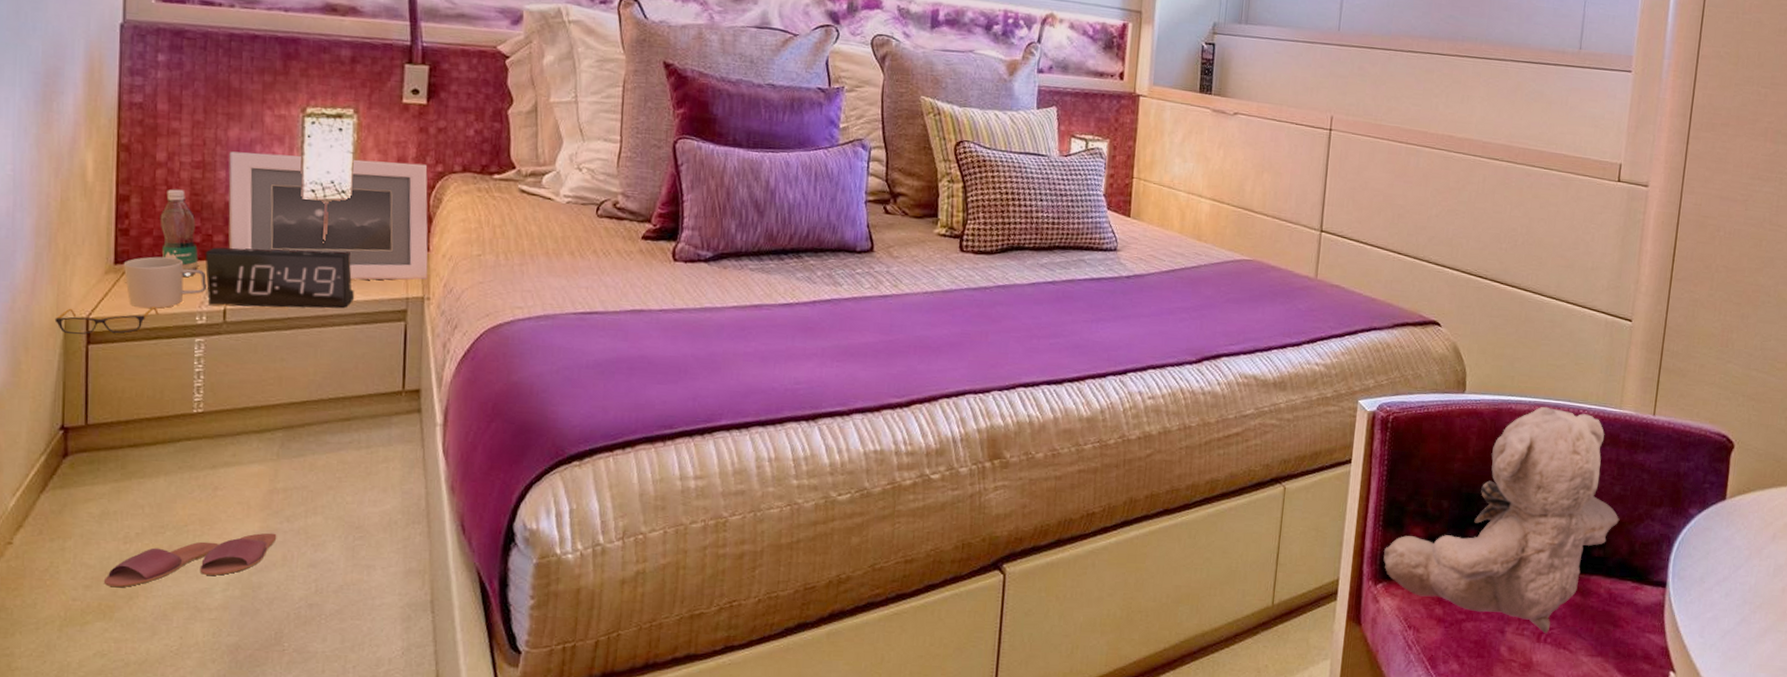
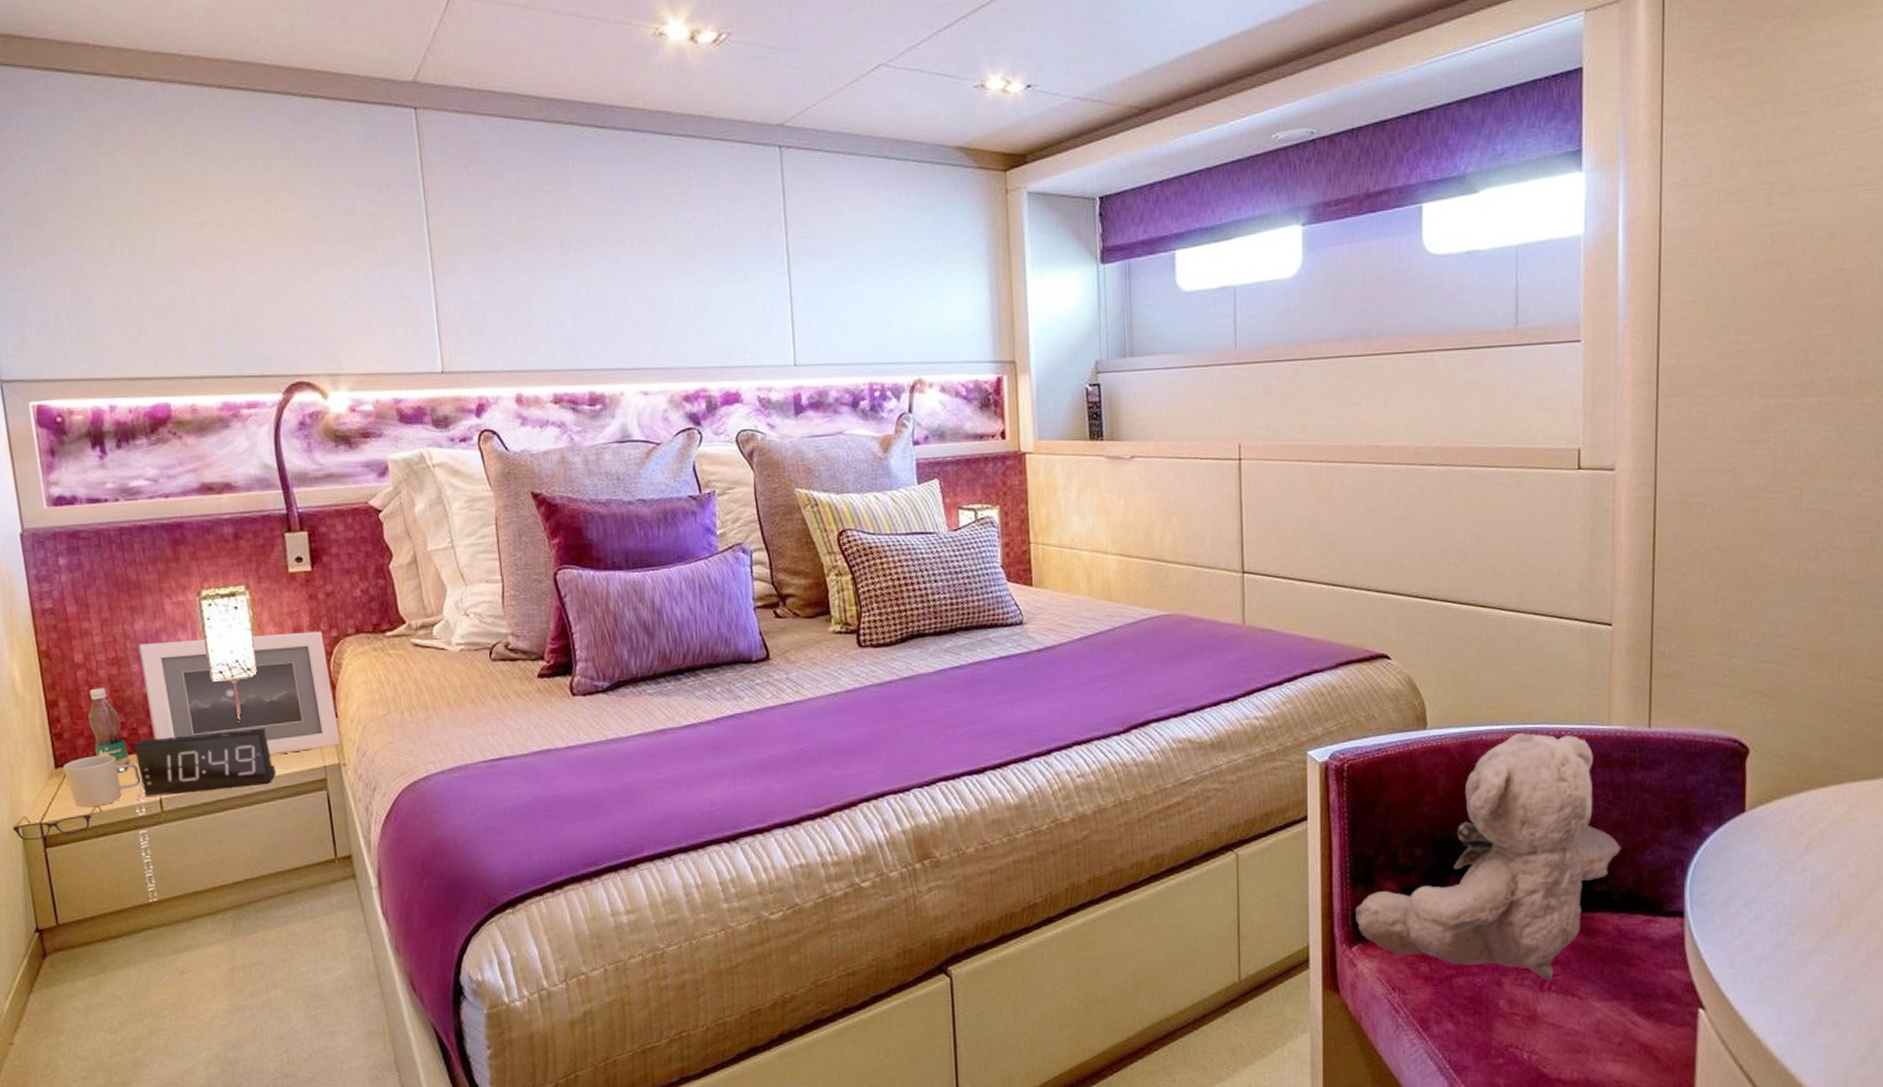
slippers: present [105,532,277,588] -> none [99,1009,245,1076]

